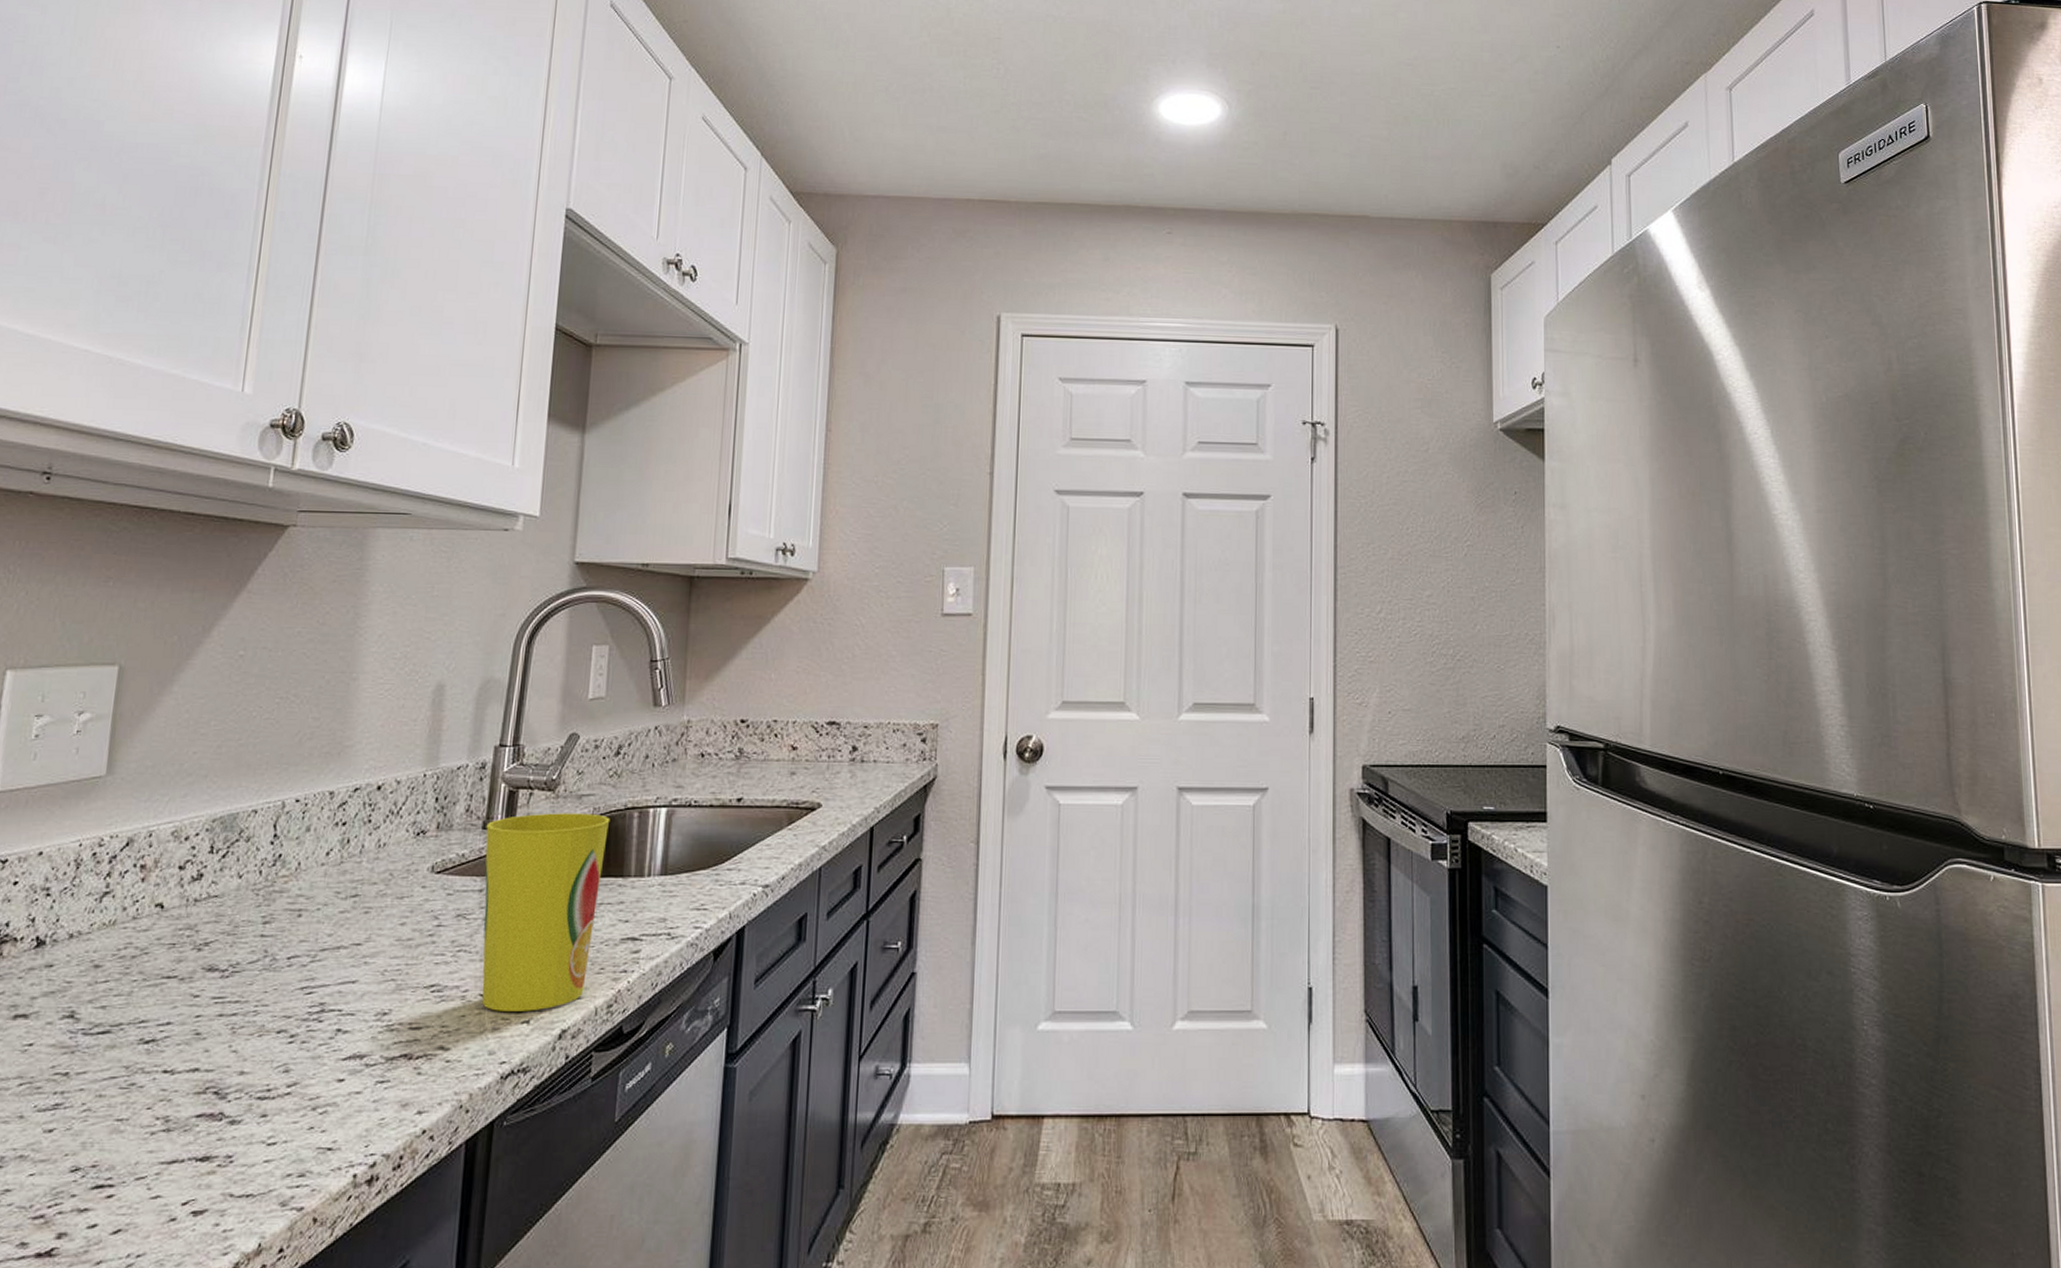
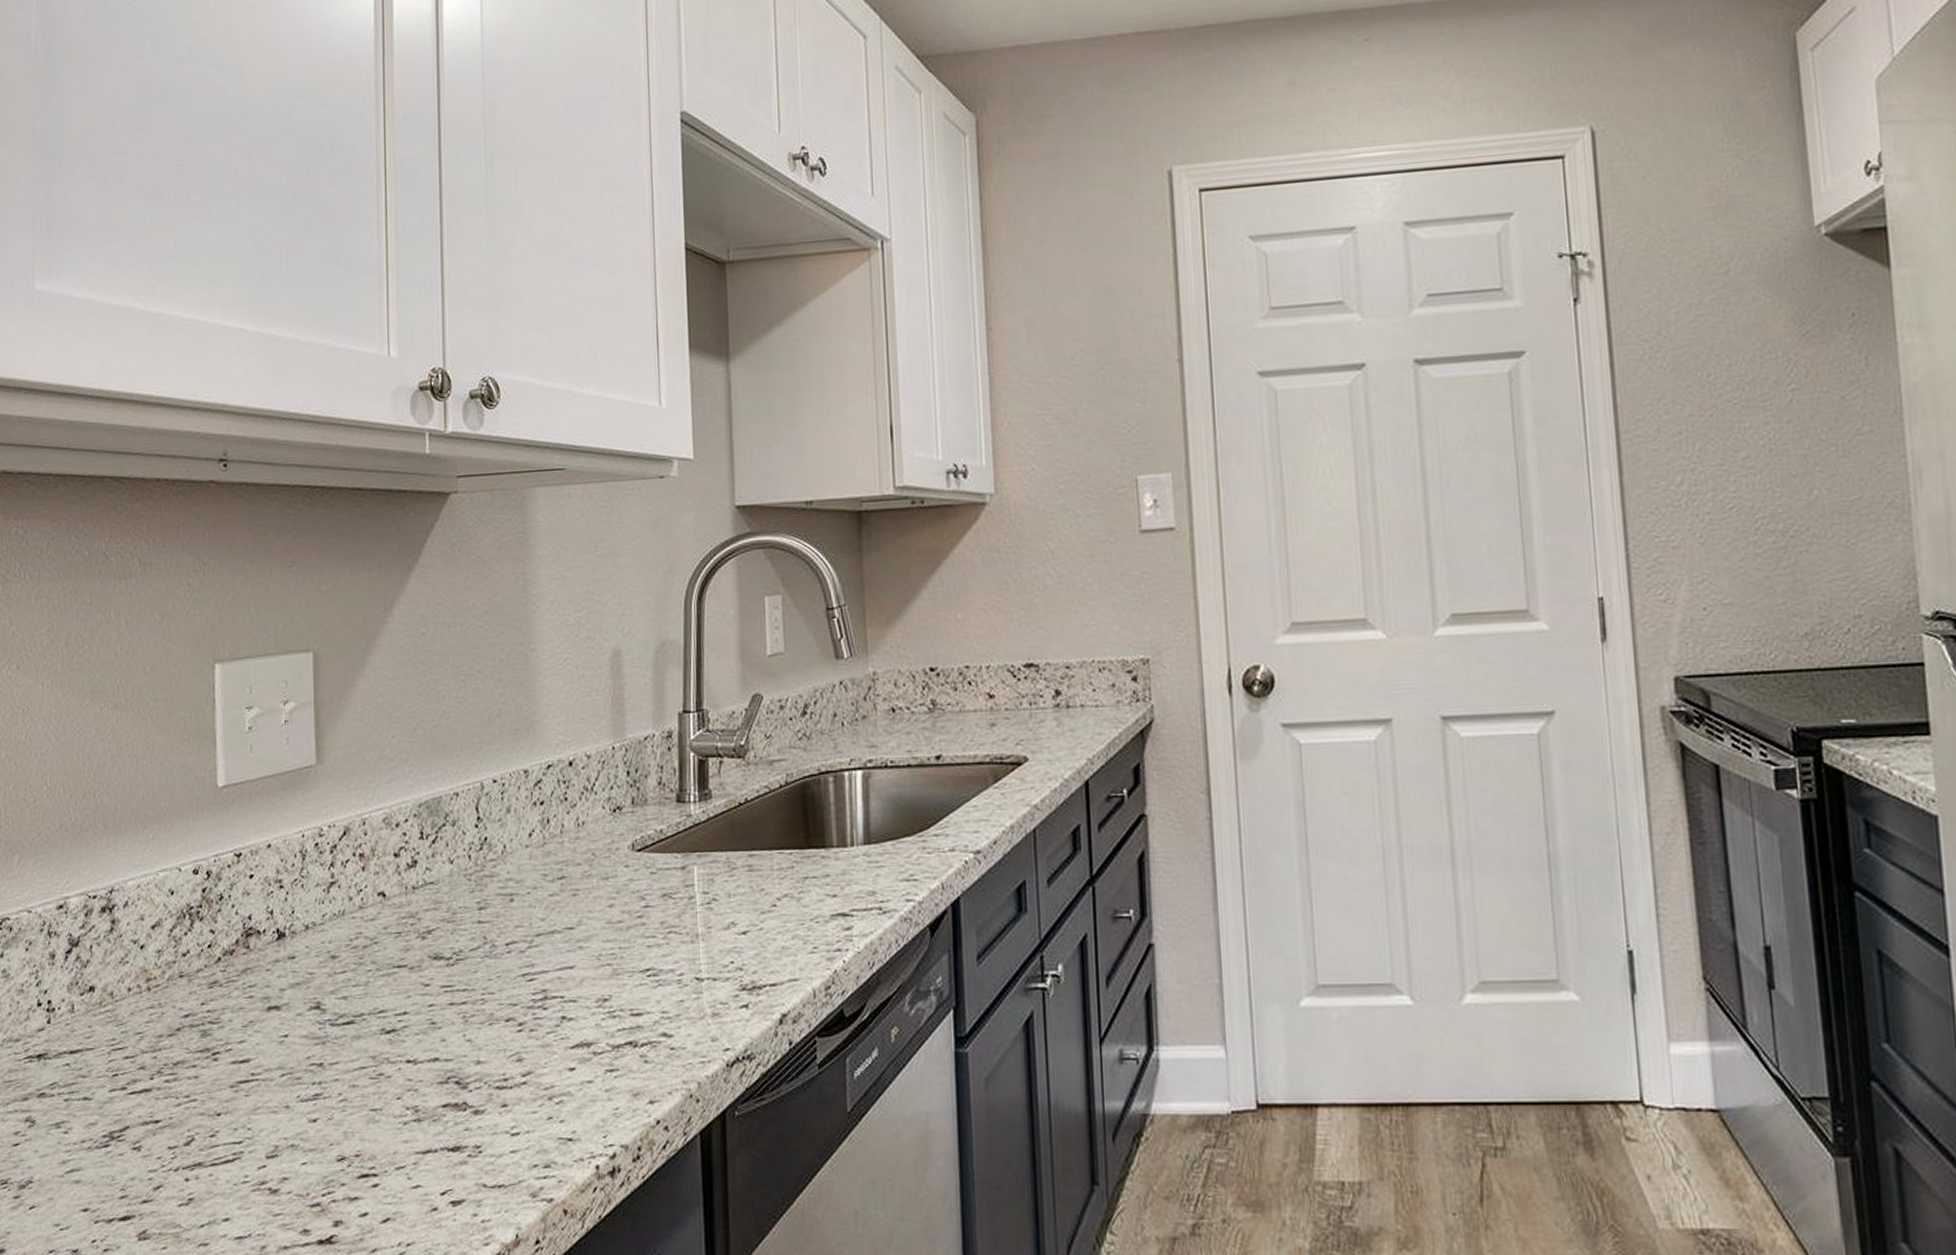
cup: present [482,813,611,1011] -> none [680,780,805,995]

